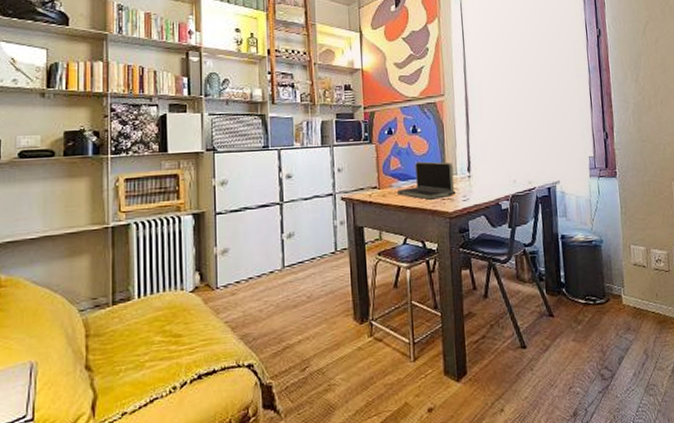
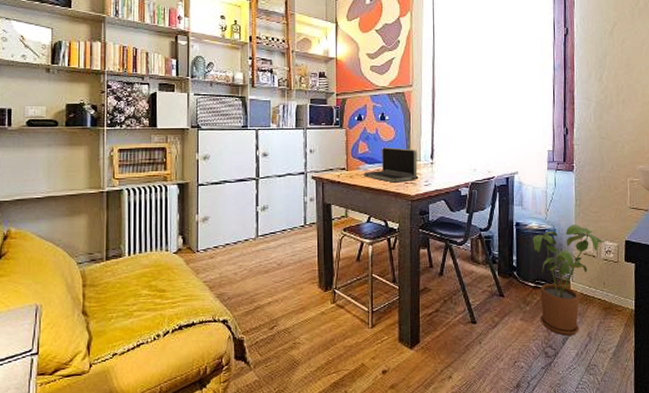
house plant: none [579,234,655,355] -> present [533,225,606,336]

